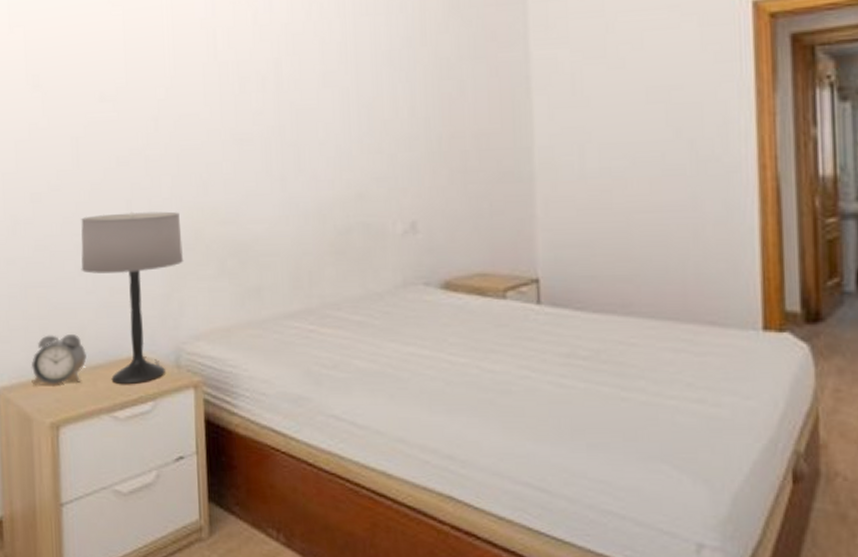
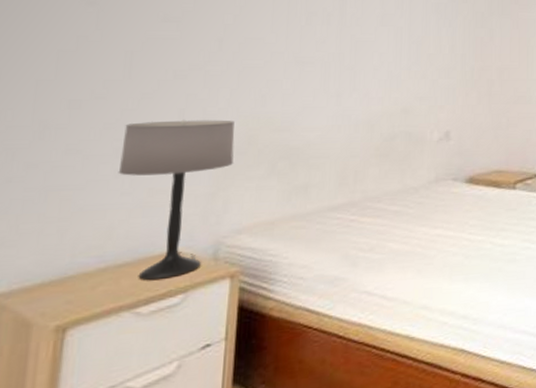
alarm clock: present [31,334,87,387] -> none [39,235,112,290]

